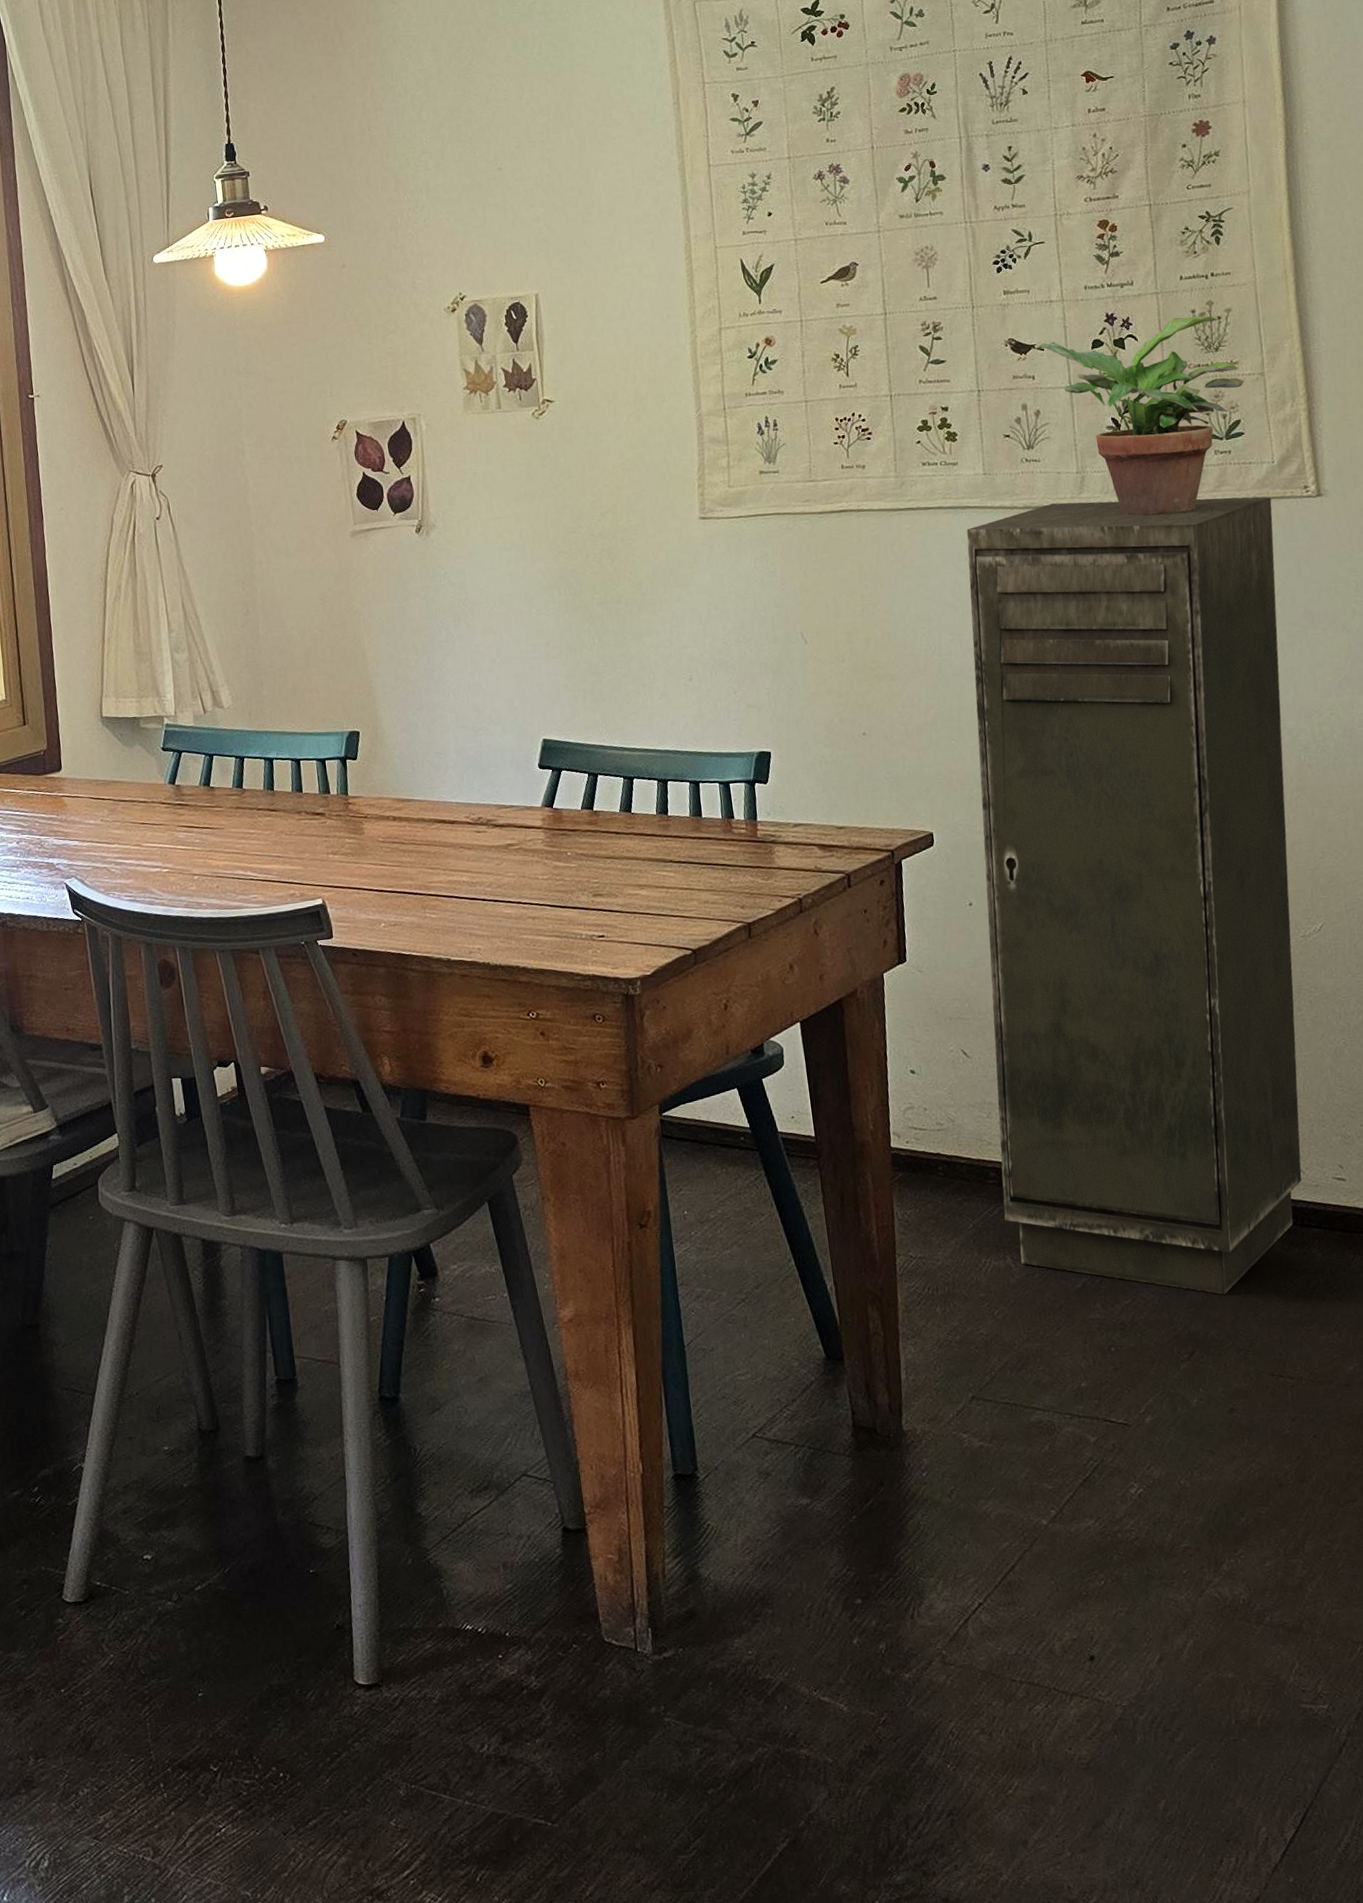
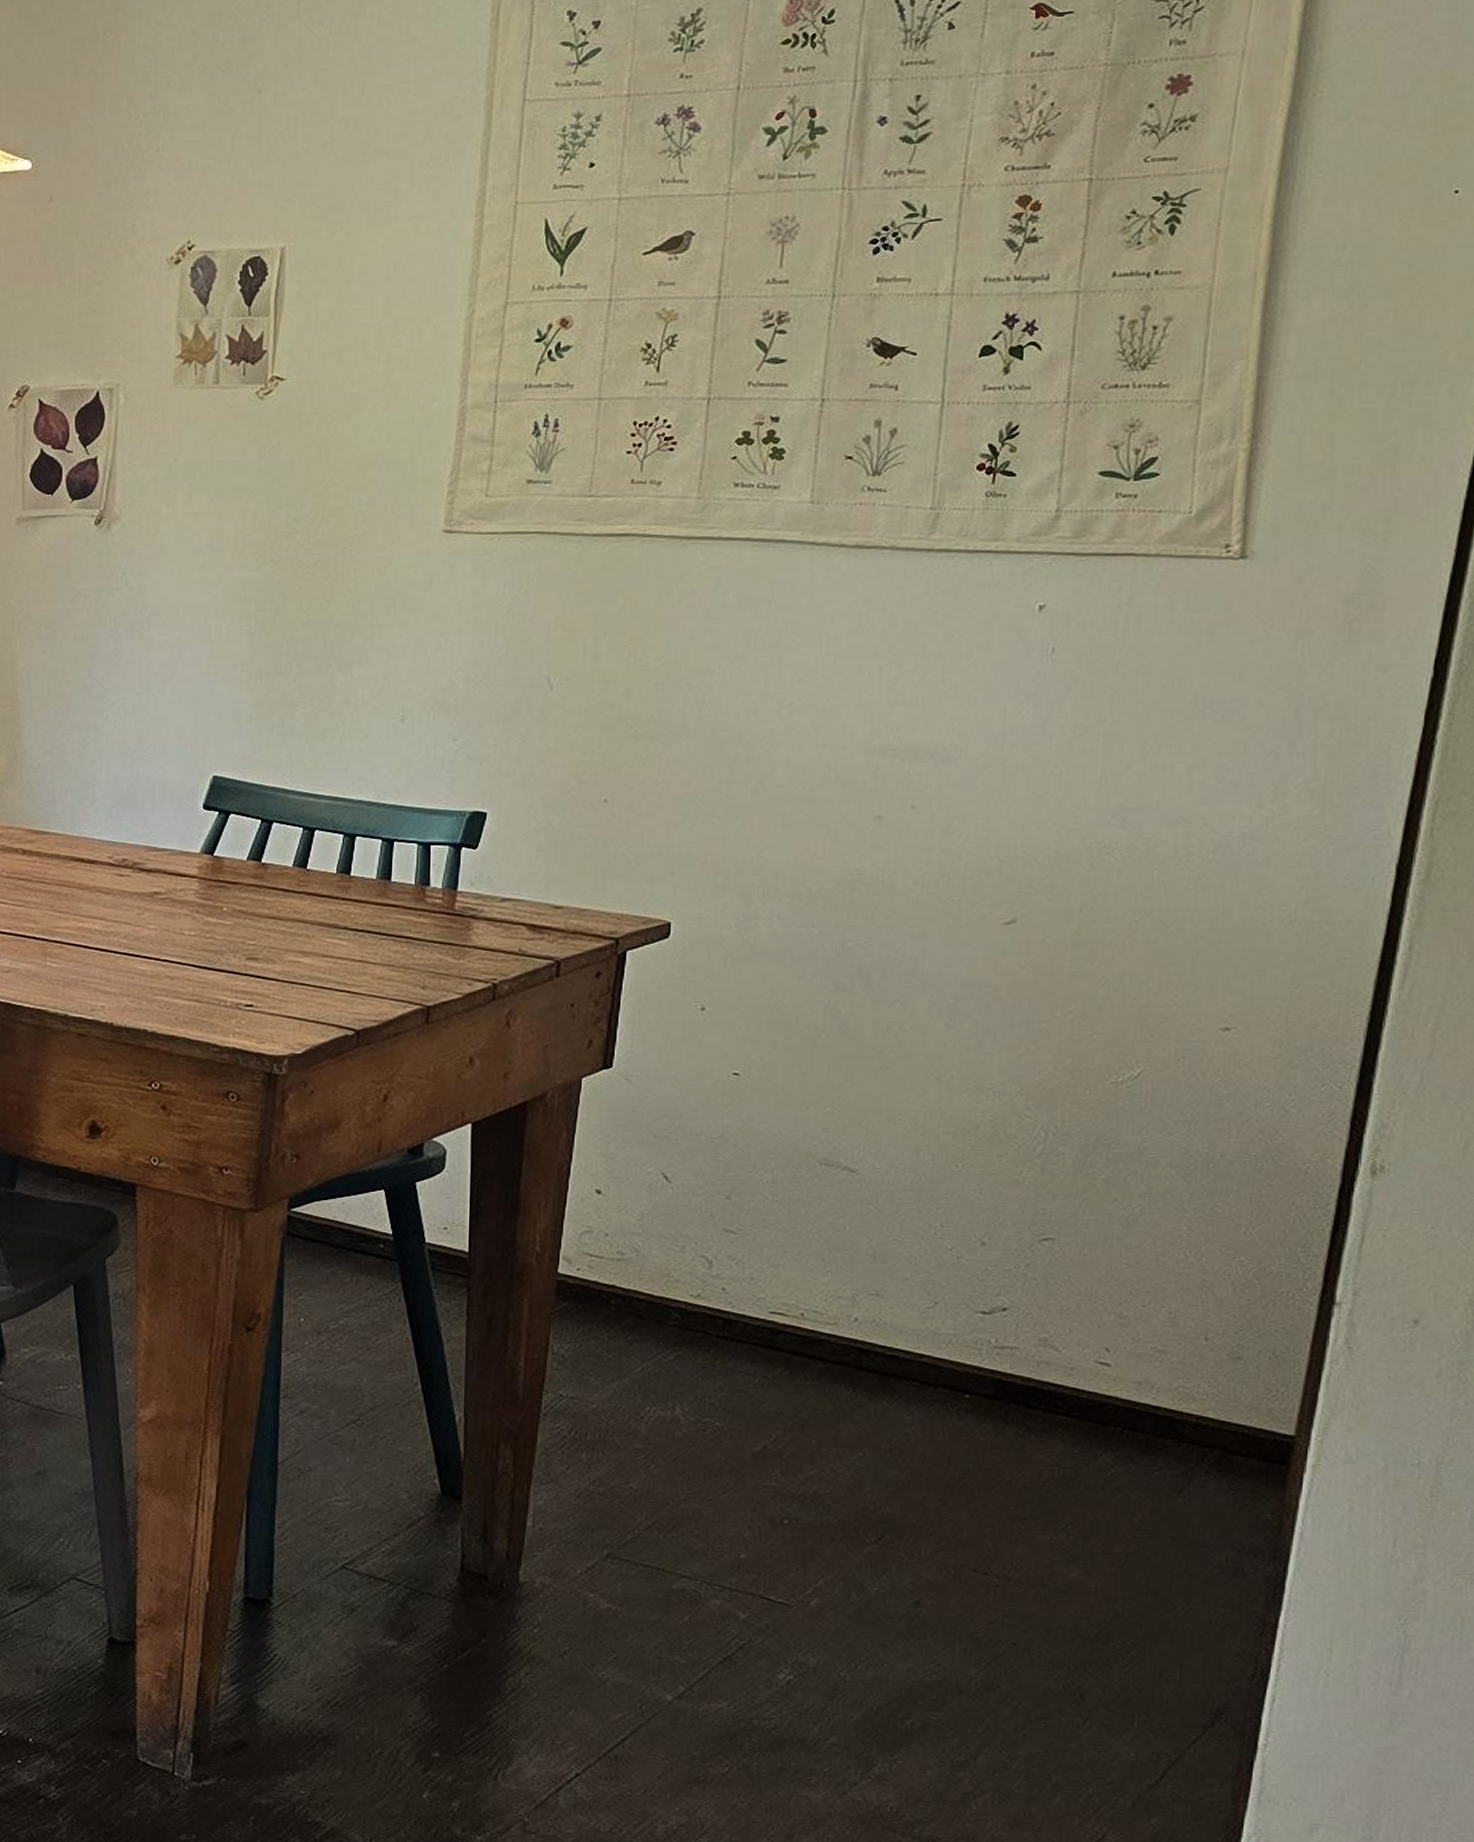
storage cabinet: present [967,497,1302,1295] -> none [681,543,1179,1477]
potted plant: present [1034,316,1245,516] -> none [903,323,1173,567]

